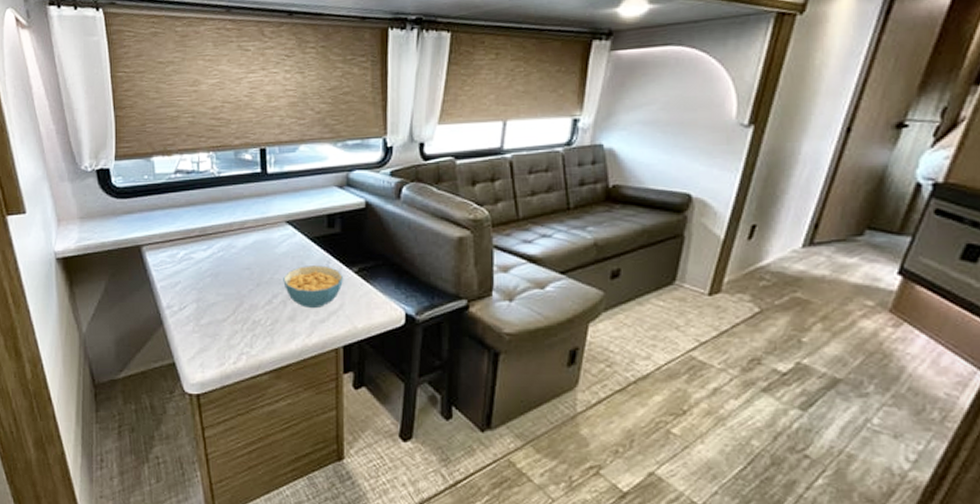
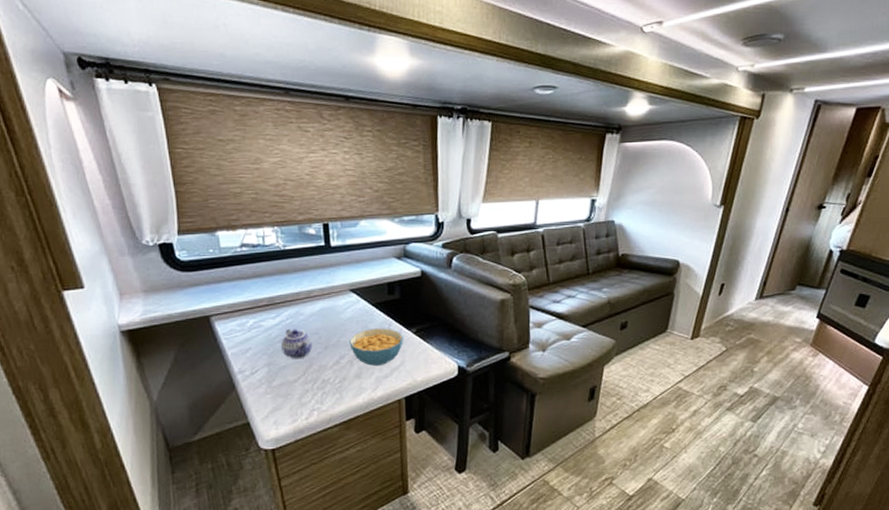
teapot: none [211,263,244,296] -> present [281,329,313,360]

